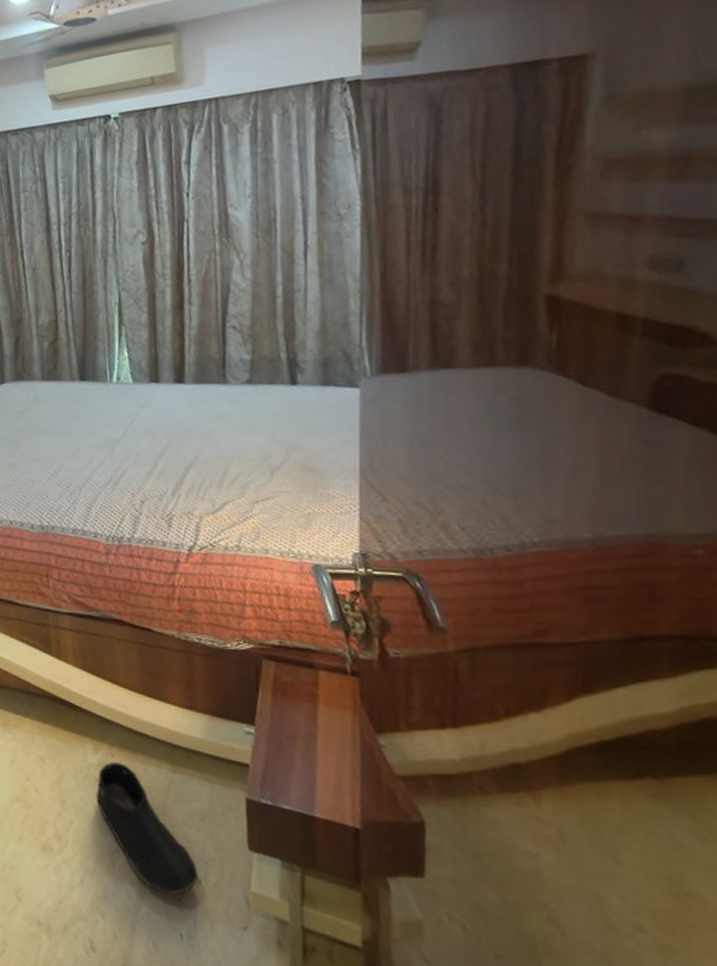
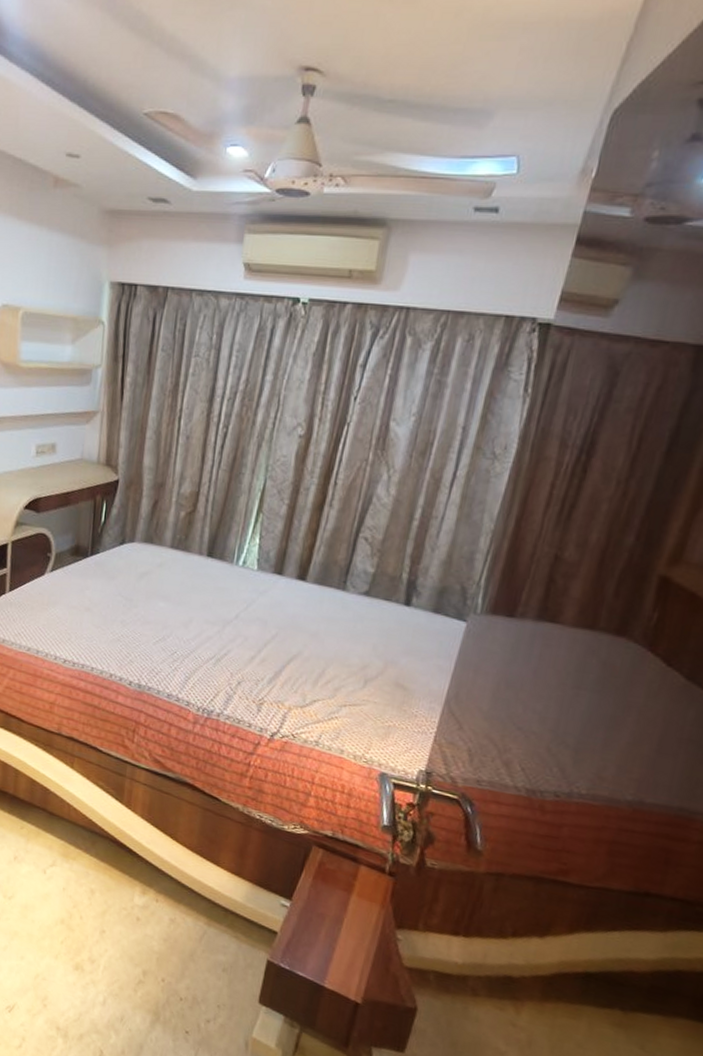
shoe: present [96,762,199,895] -> none [133,906,210,1028]

